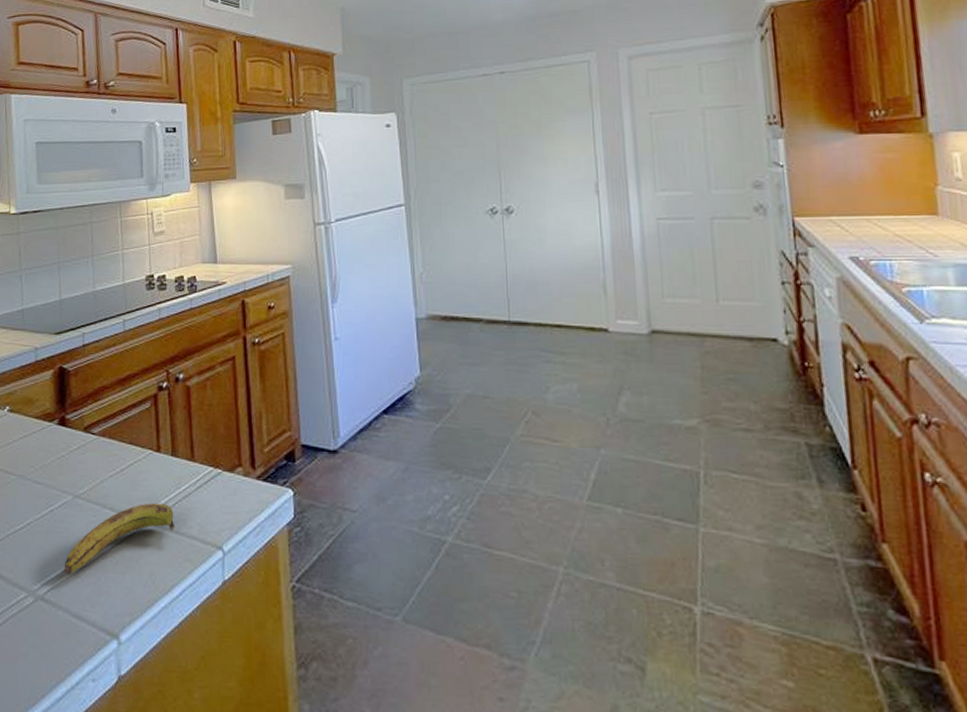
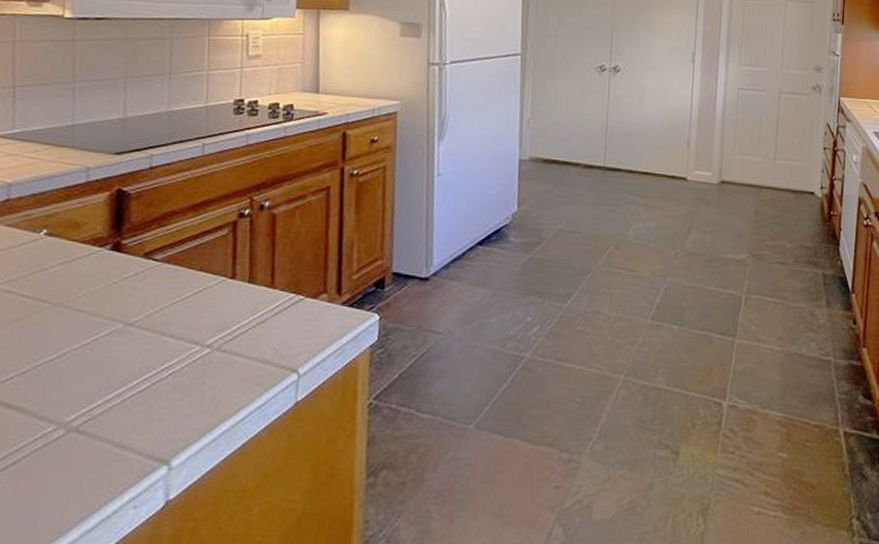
banana: present [64,502,175,575] -> none [106,329,246,405]

